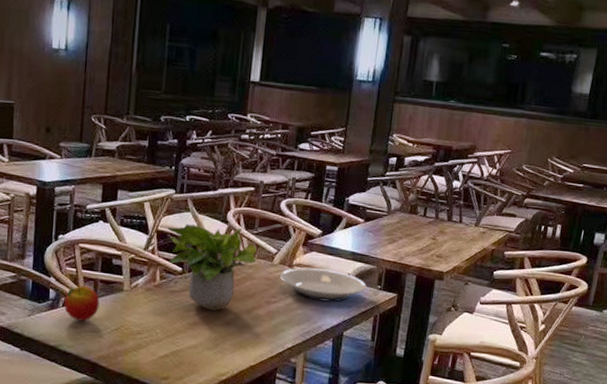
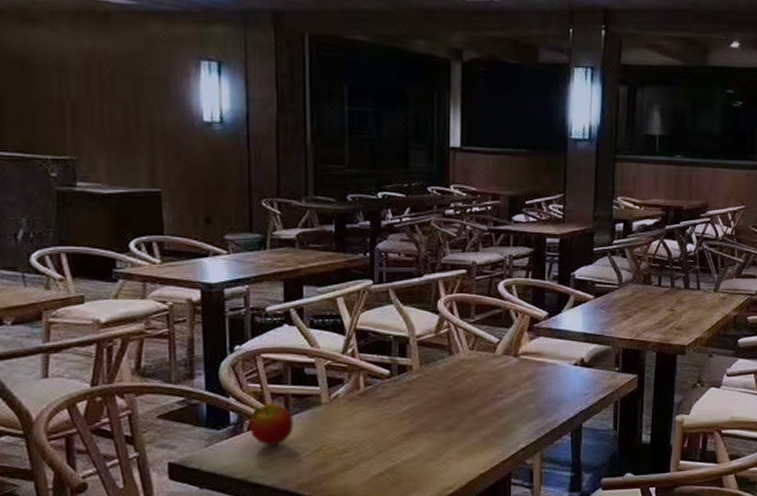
potted plant: present [167,224,257,311] -> none [367,317,475,416]
plate: present [279,267,366,302] -> none [504,355,603,392]

